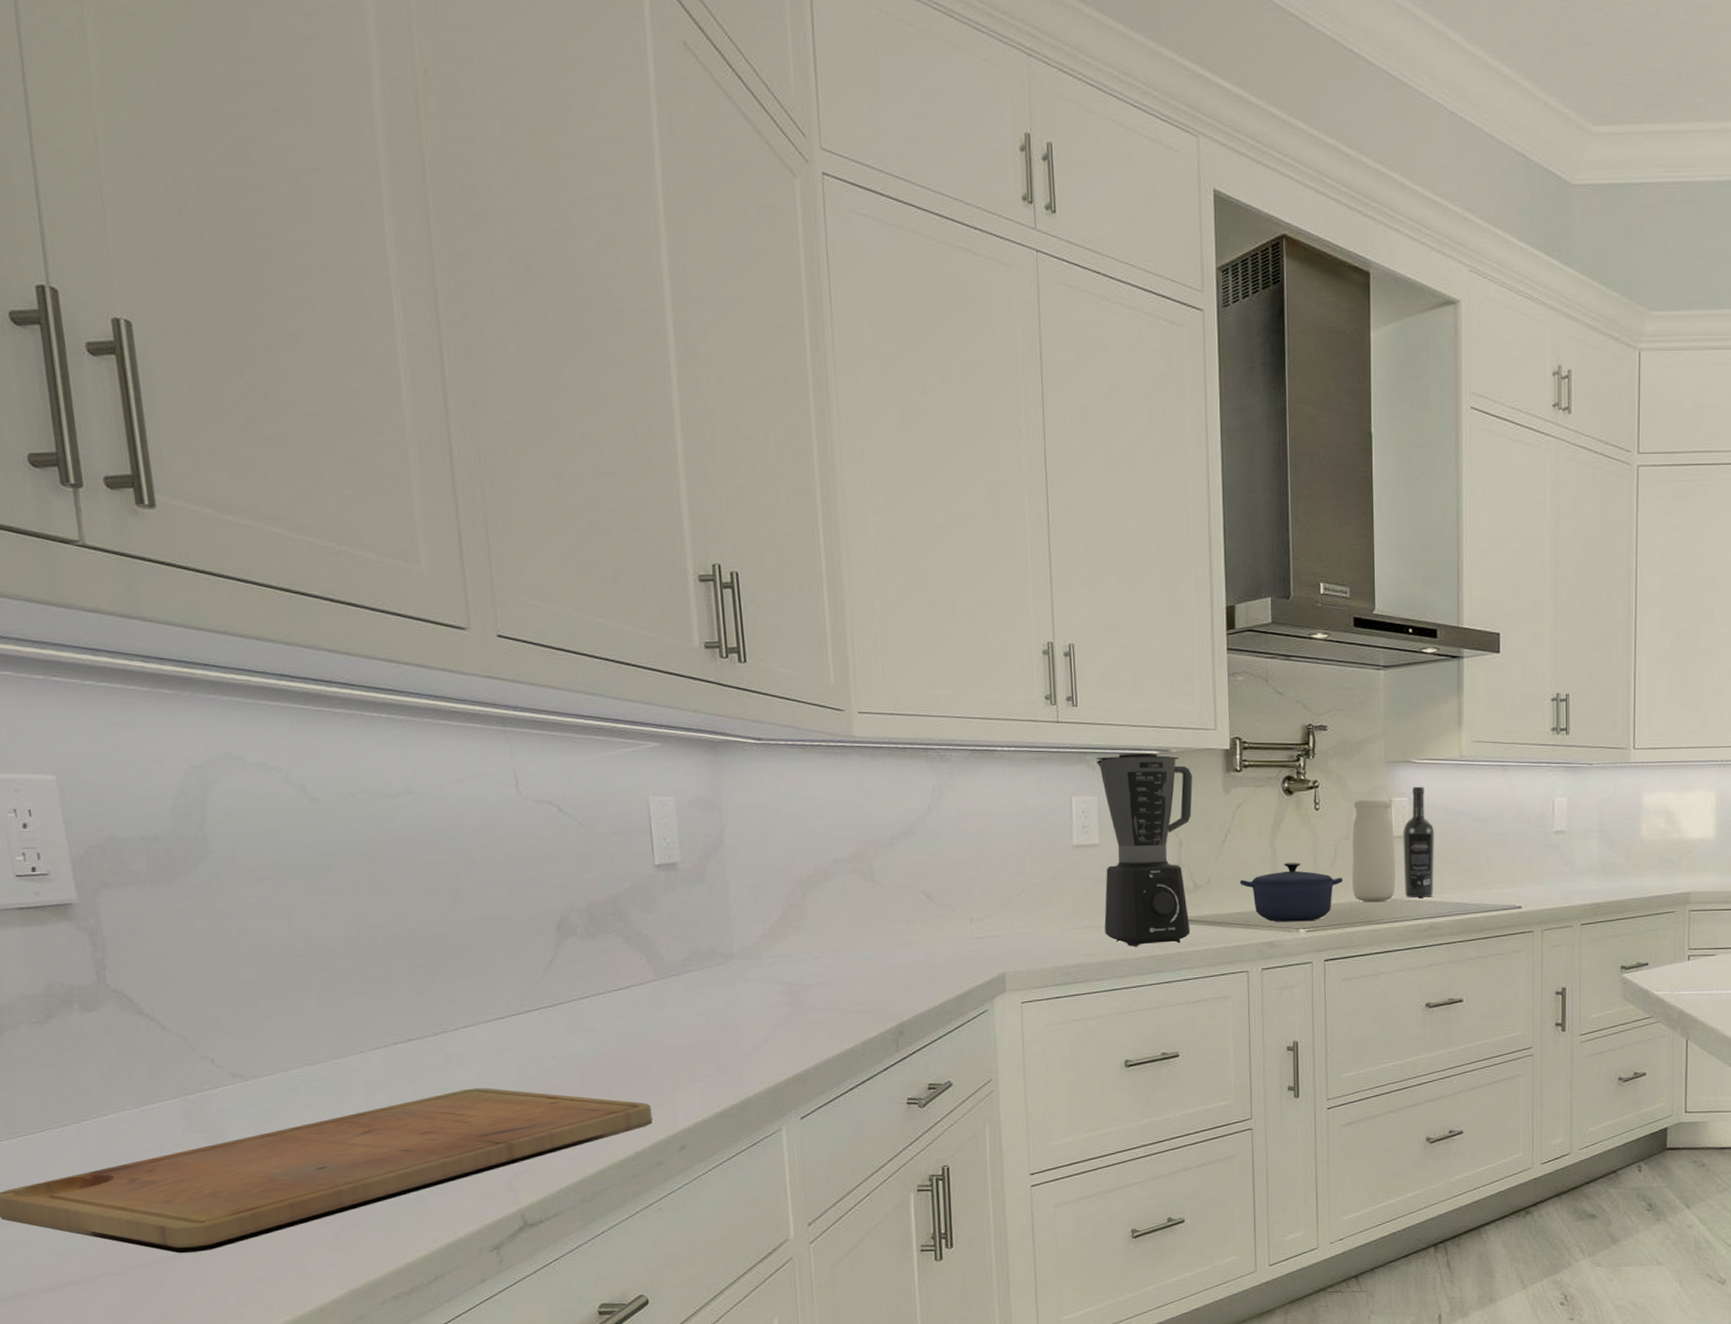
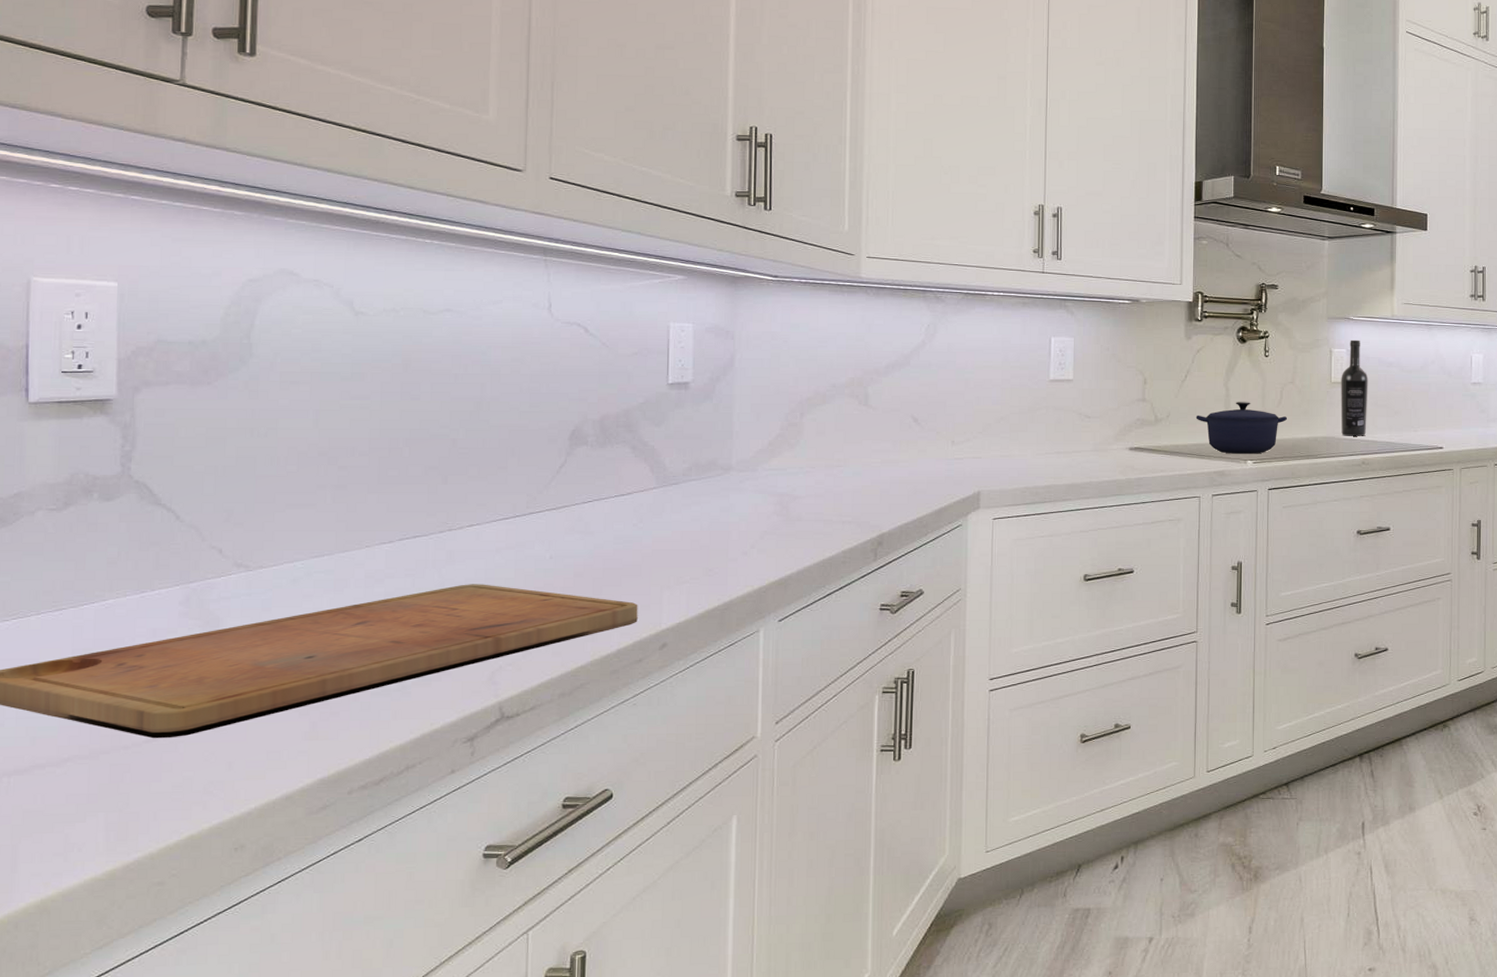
blender: present [1097,753,1193,946] -> none [1073,302,1159,471]
vase: present [1352,799,1395,903] -> none [1295,350,1333,439]

